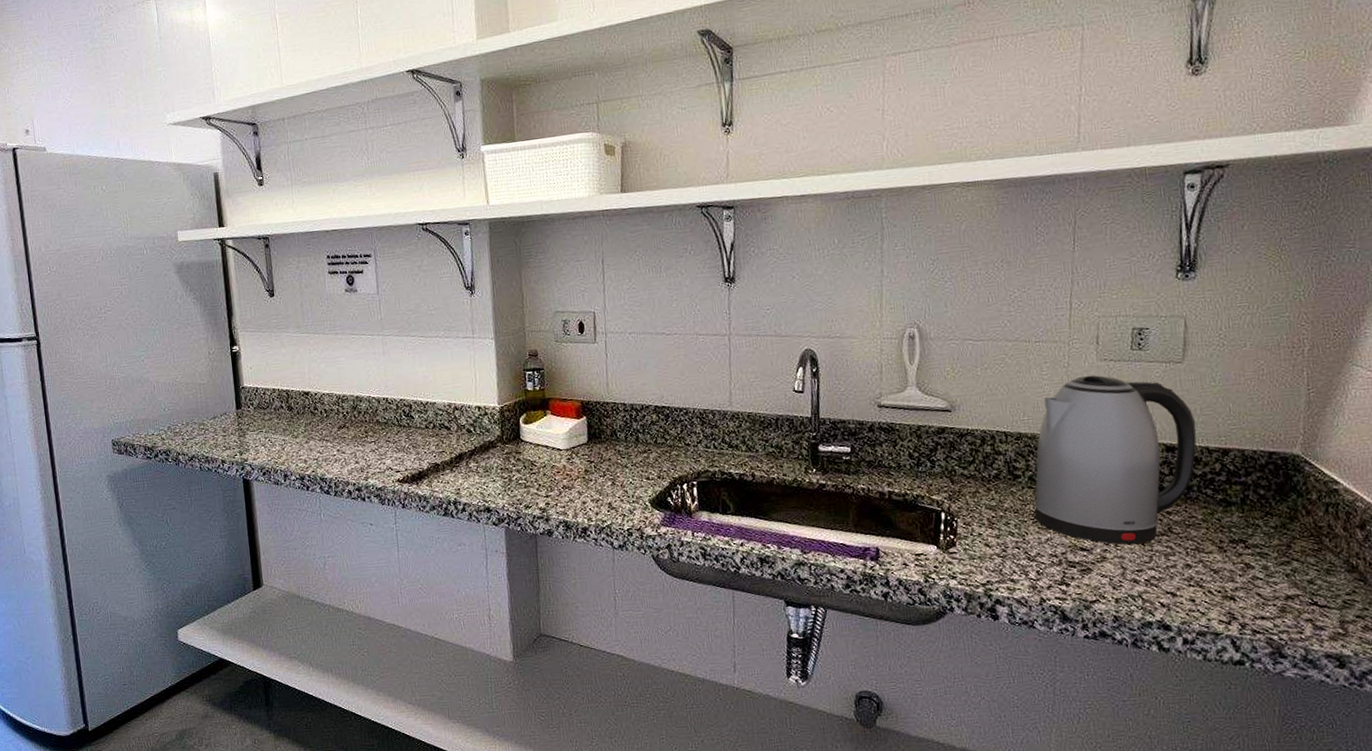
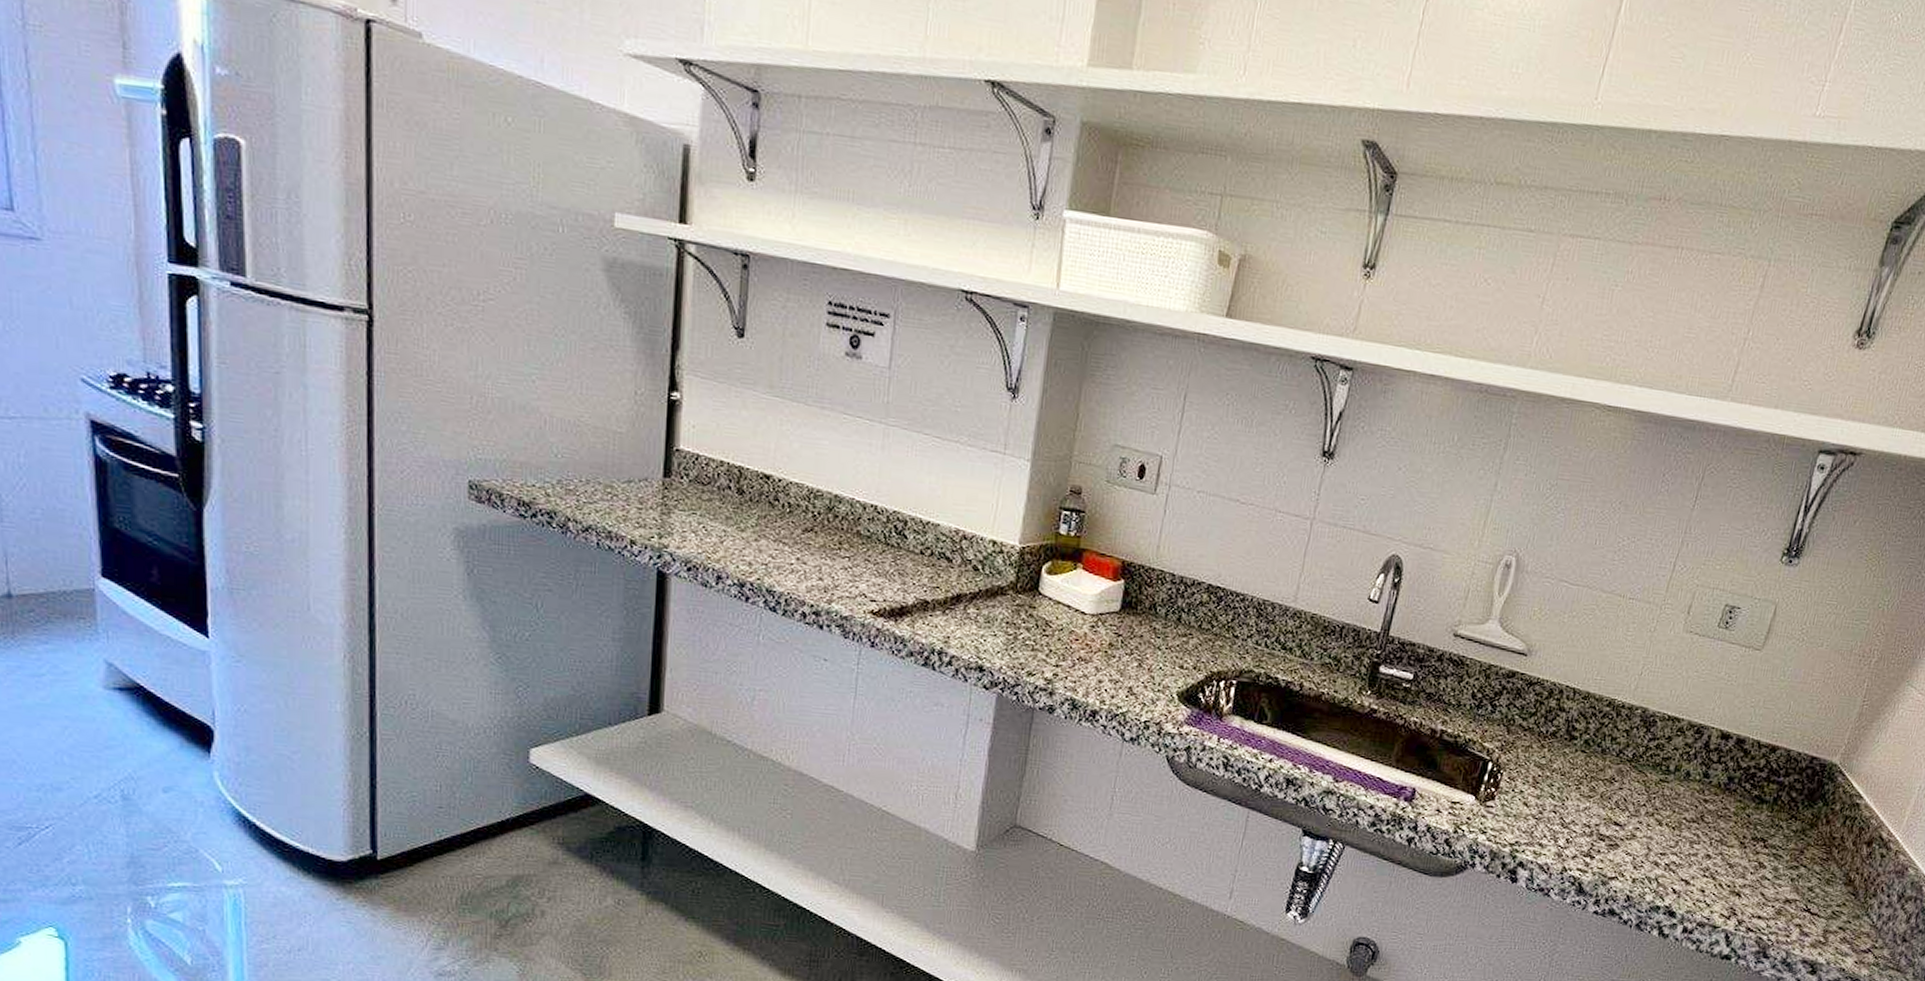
kettle: present [1034,375,1197,544] -> none [1579,645,1756,827]

